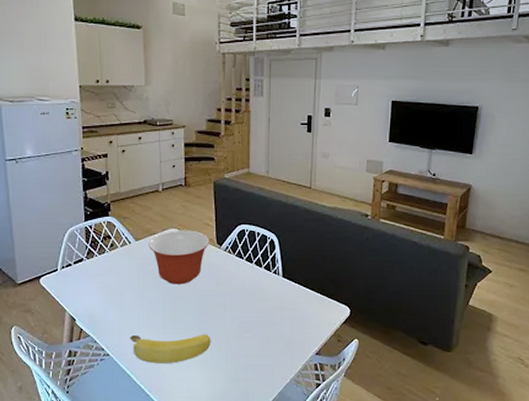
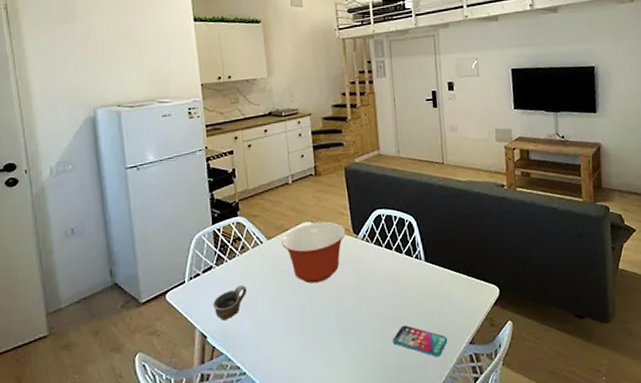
cup: none [83,279,114,308] -> present [213,285,248,321]
banana: present [129,334,211,363] -> none [267,335,357,378]
smartphone: none [245,331,296,362] -> present [393,325,448,357]

